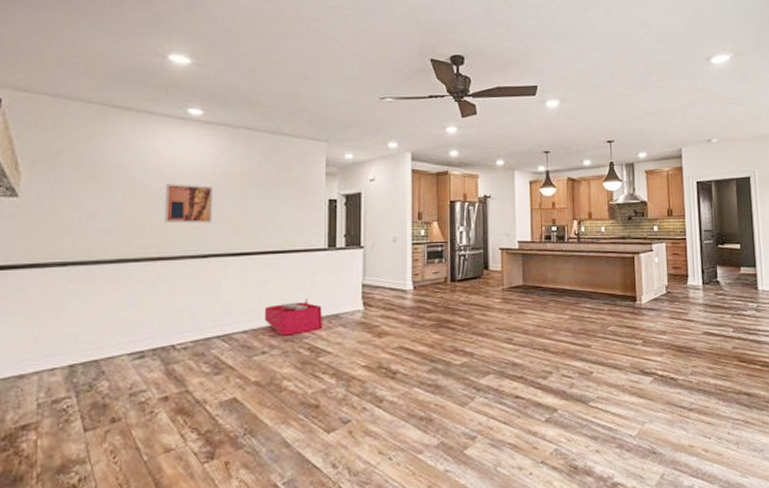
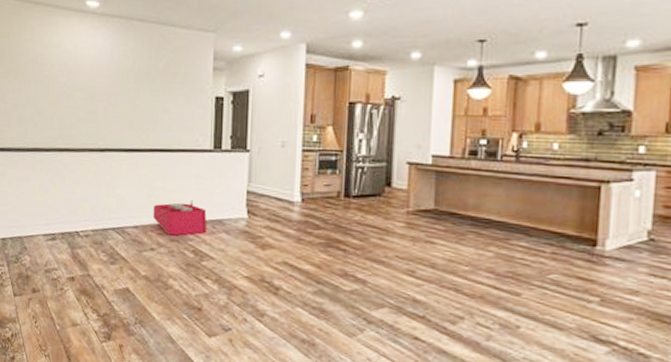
wall art: present [163,184,213,224] -> none [68,77,108,118]

